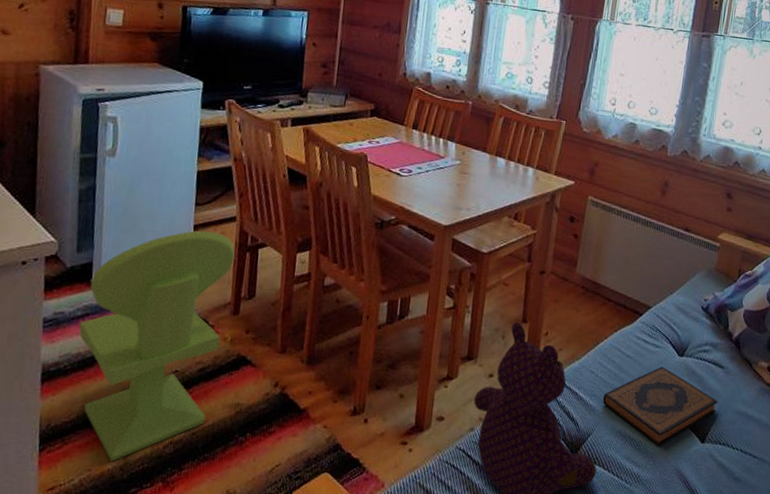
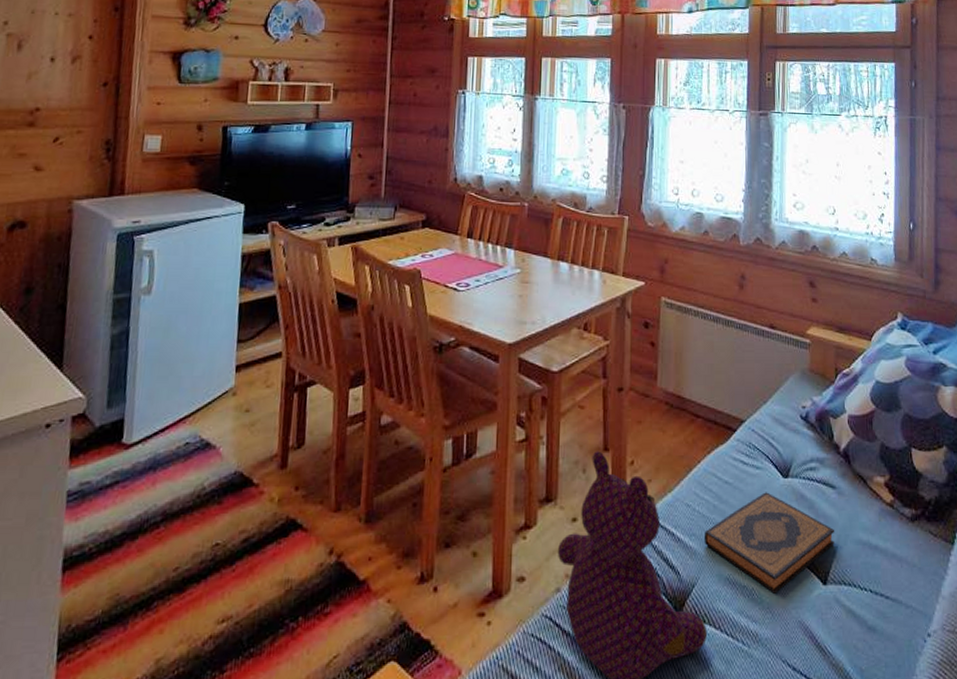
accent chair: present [79,230,235,462] -> none [107,371,281,668]

